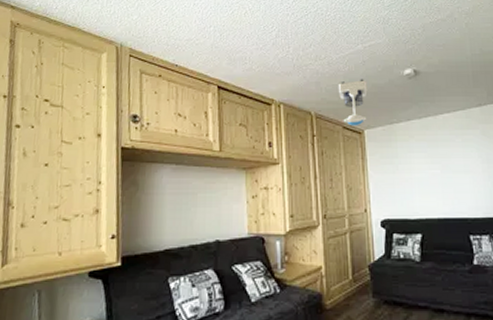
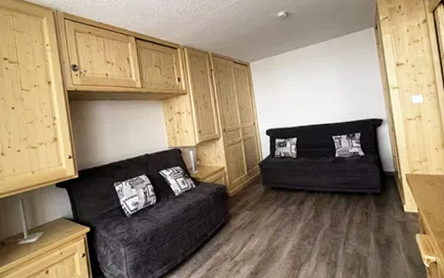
ceiling light fixture: present [338,79,368,127] -> none [227,22,252,61]

